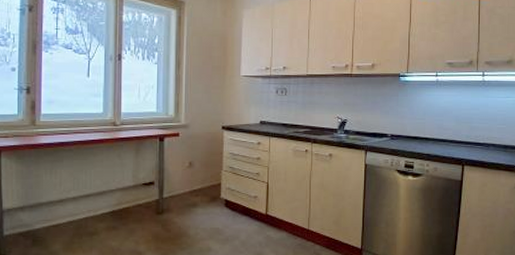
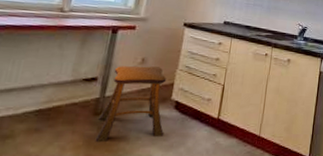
stool: none [161,169,218,237] -> present [95,66,167,143]

